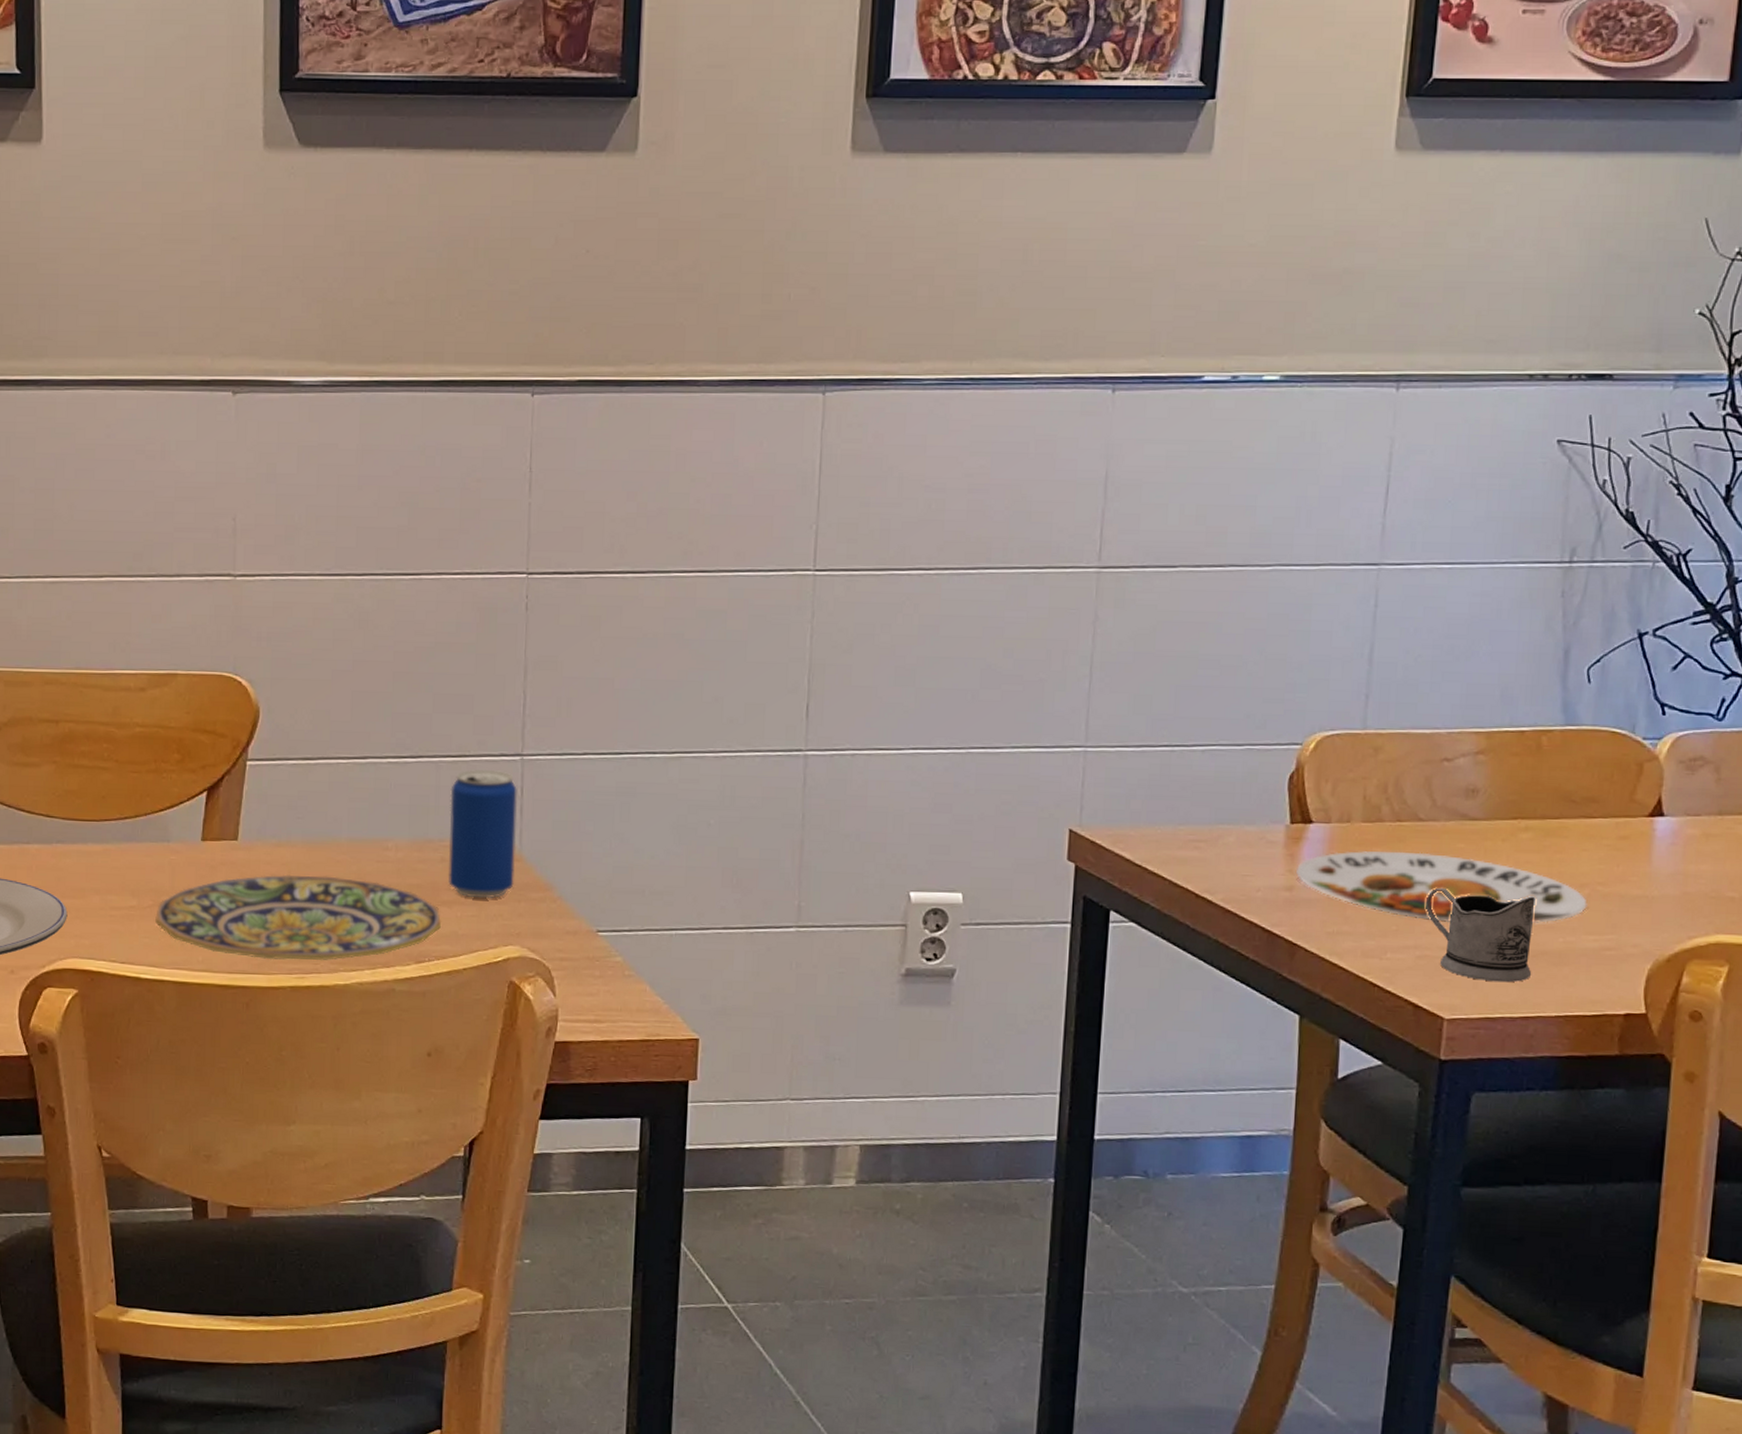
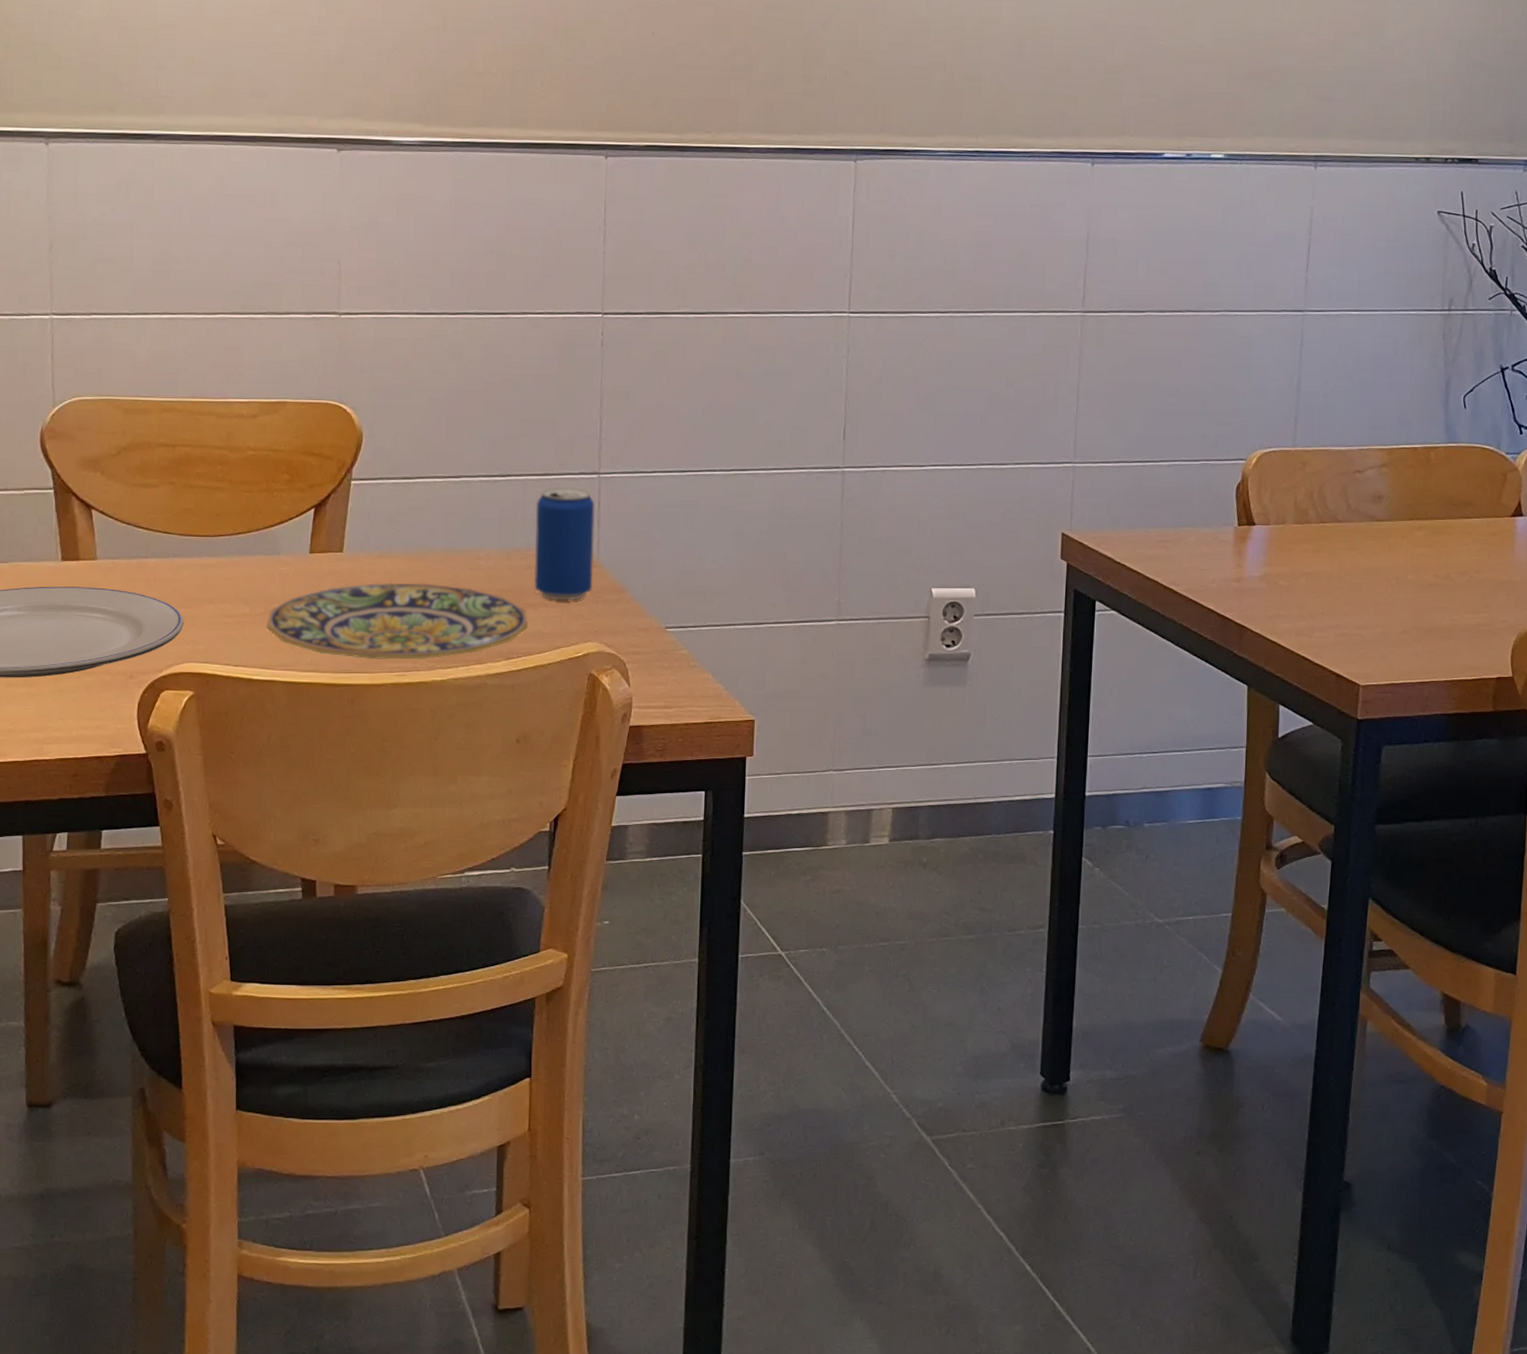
plate: present [1296,851,1587,924] -> none [1243,547,1467,606]
tea glass holder: present [1426,887,1536,983] -> none [1344,577,1428,654]

